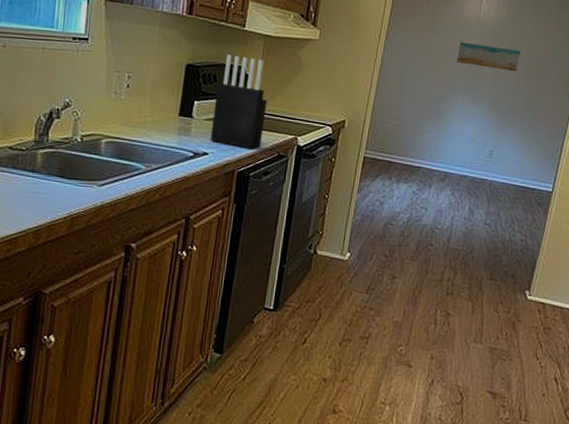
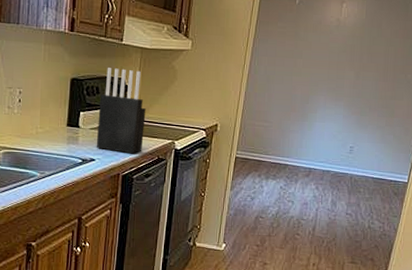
wall art: present [457,42,520,72] -> none [319,46,378,72]

